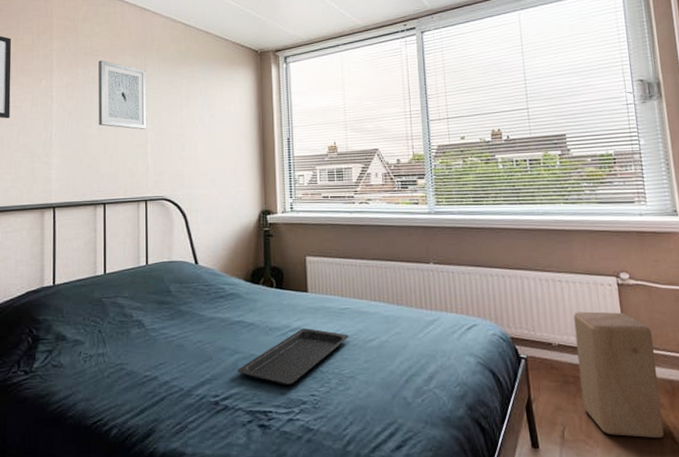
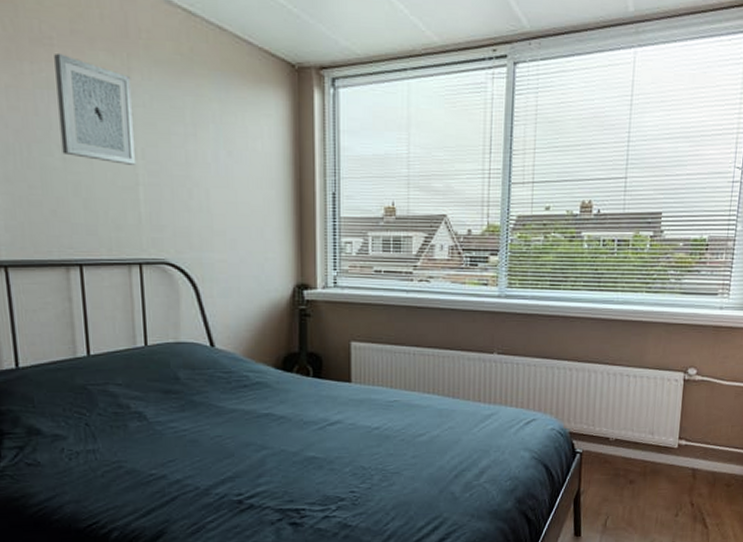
serving tray: present [237,328,349,386] -> none [264,422,396,483]
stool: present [573,311,664,439] -> none [628,407,707,525]

